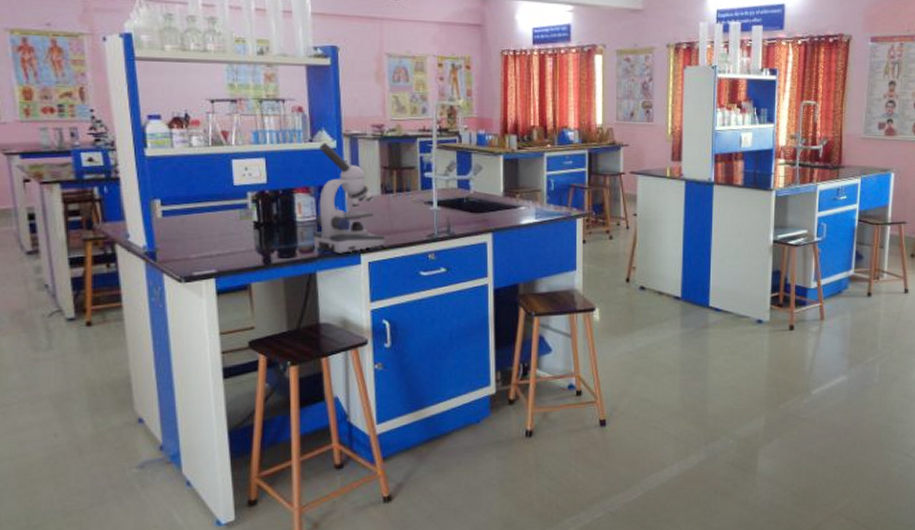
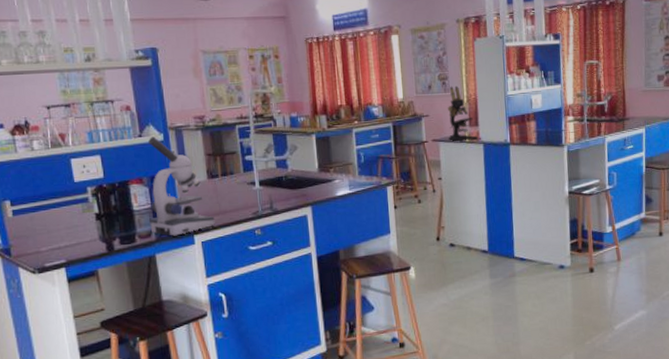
microscope: none [648,115,679,177] -> present [448,85,478,142]

